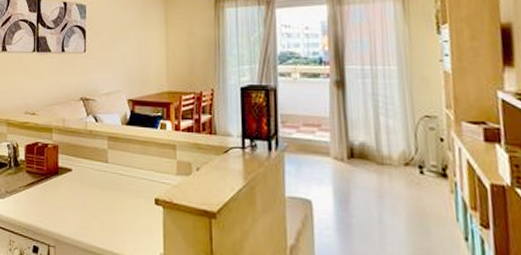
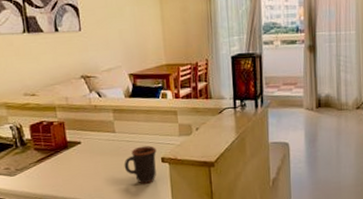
mug: none [113,182,150,229] -> present [124,146,157,184]

